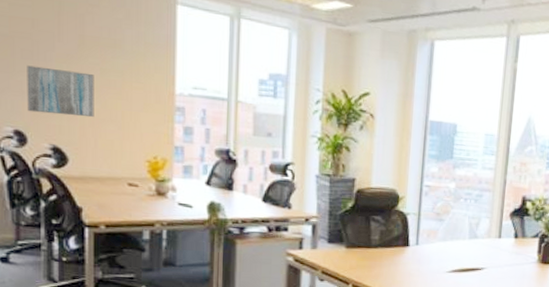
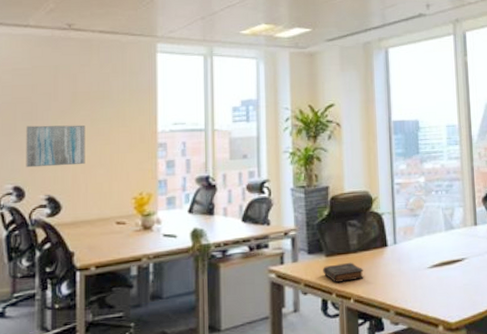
book: none [342,256,383,274] -> present [323,263,364,282]

